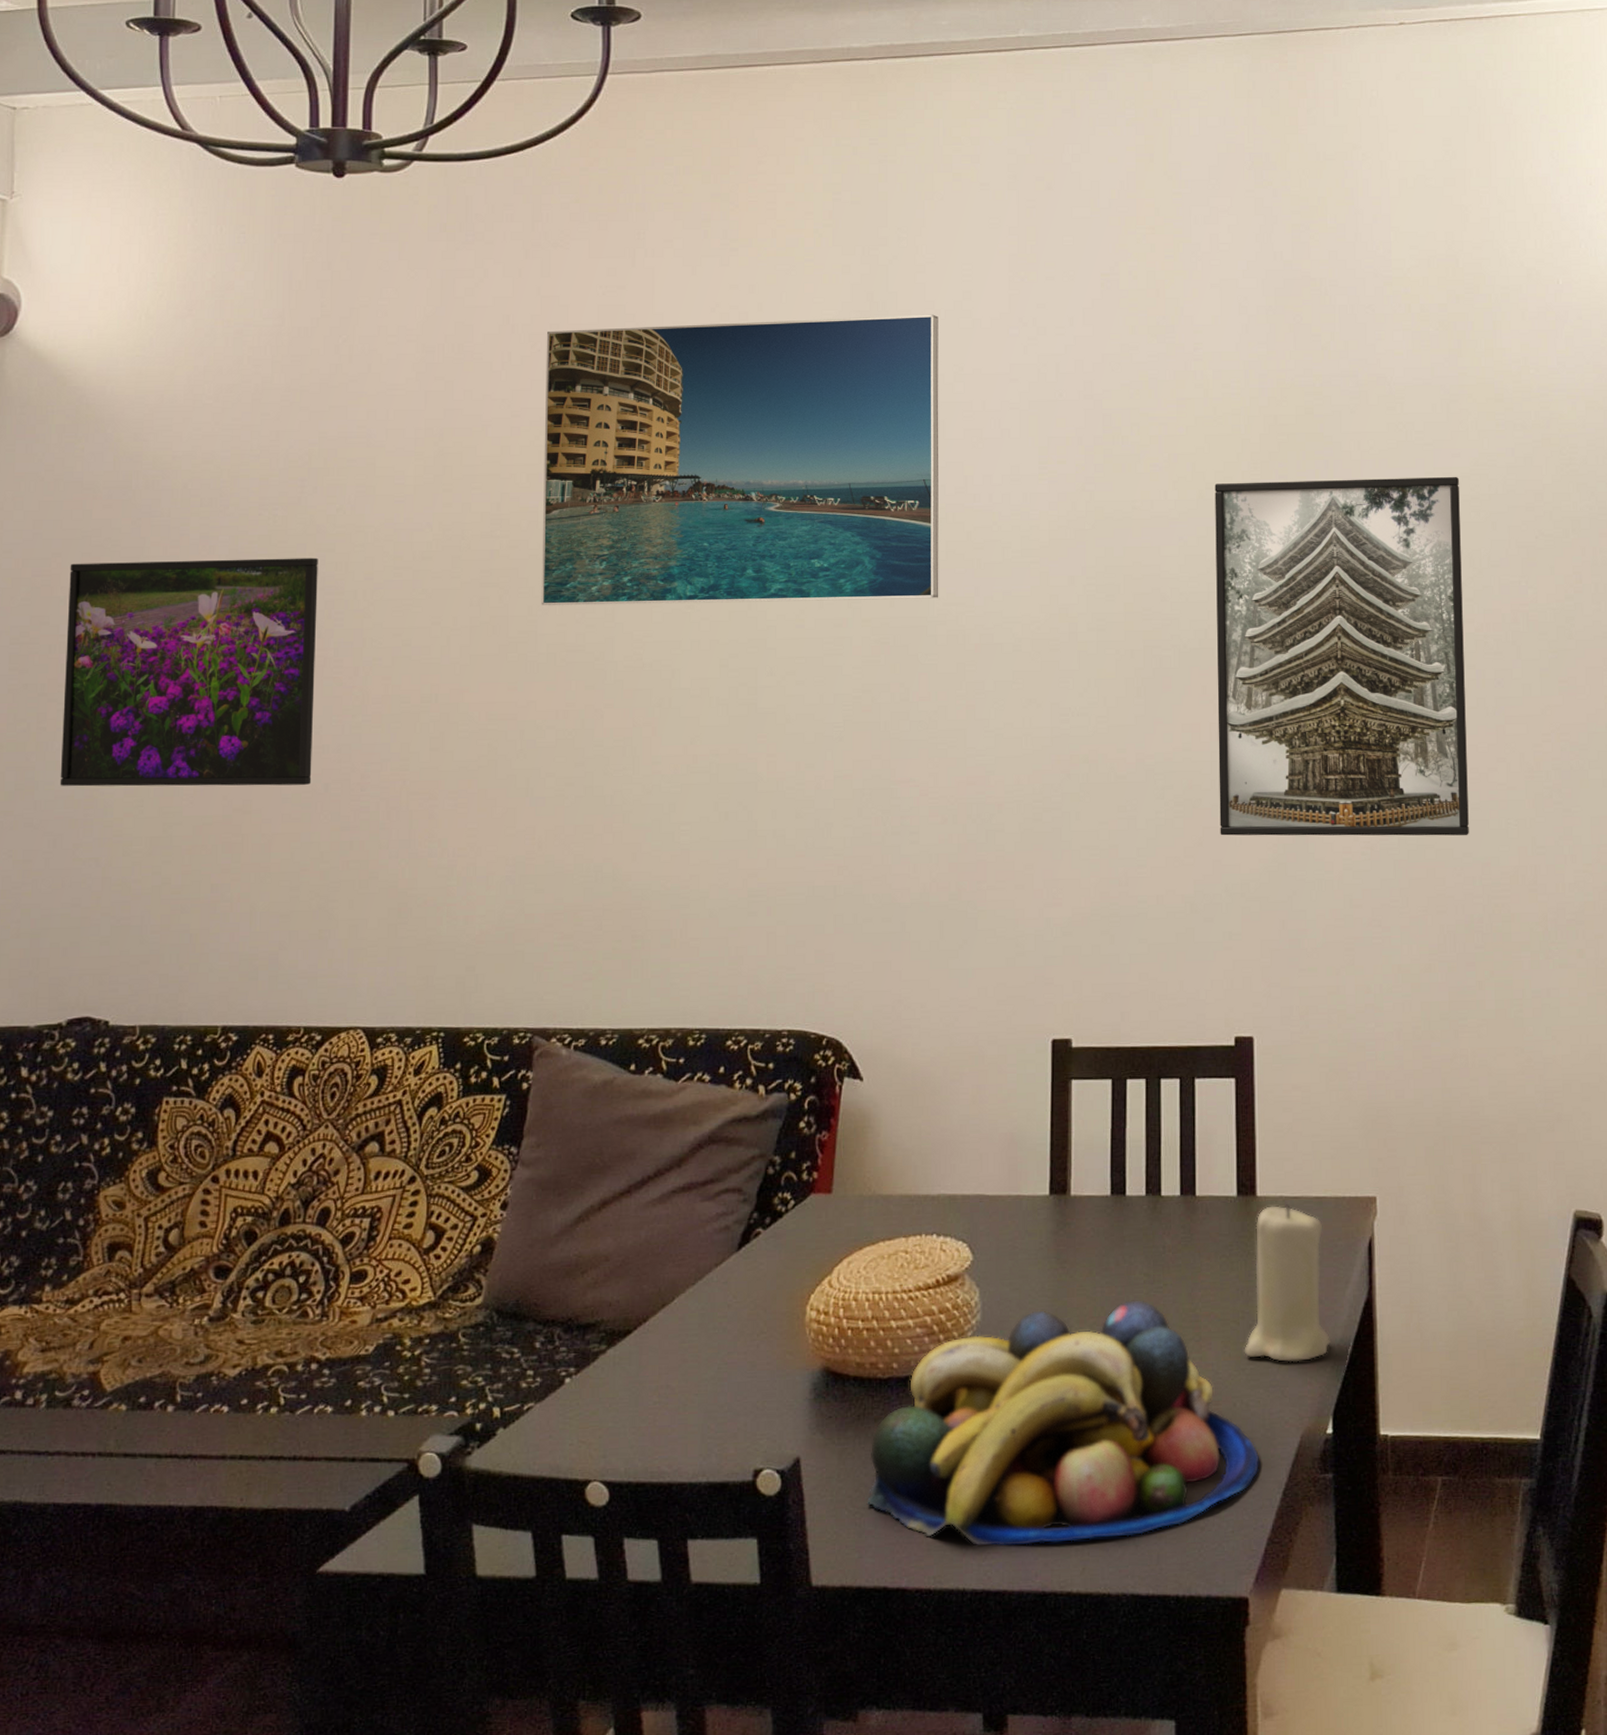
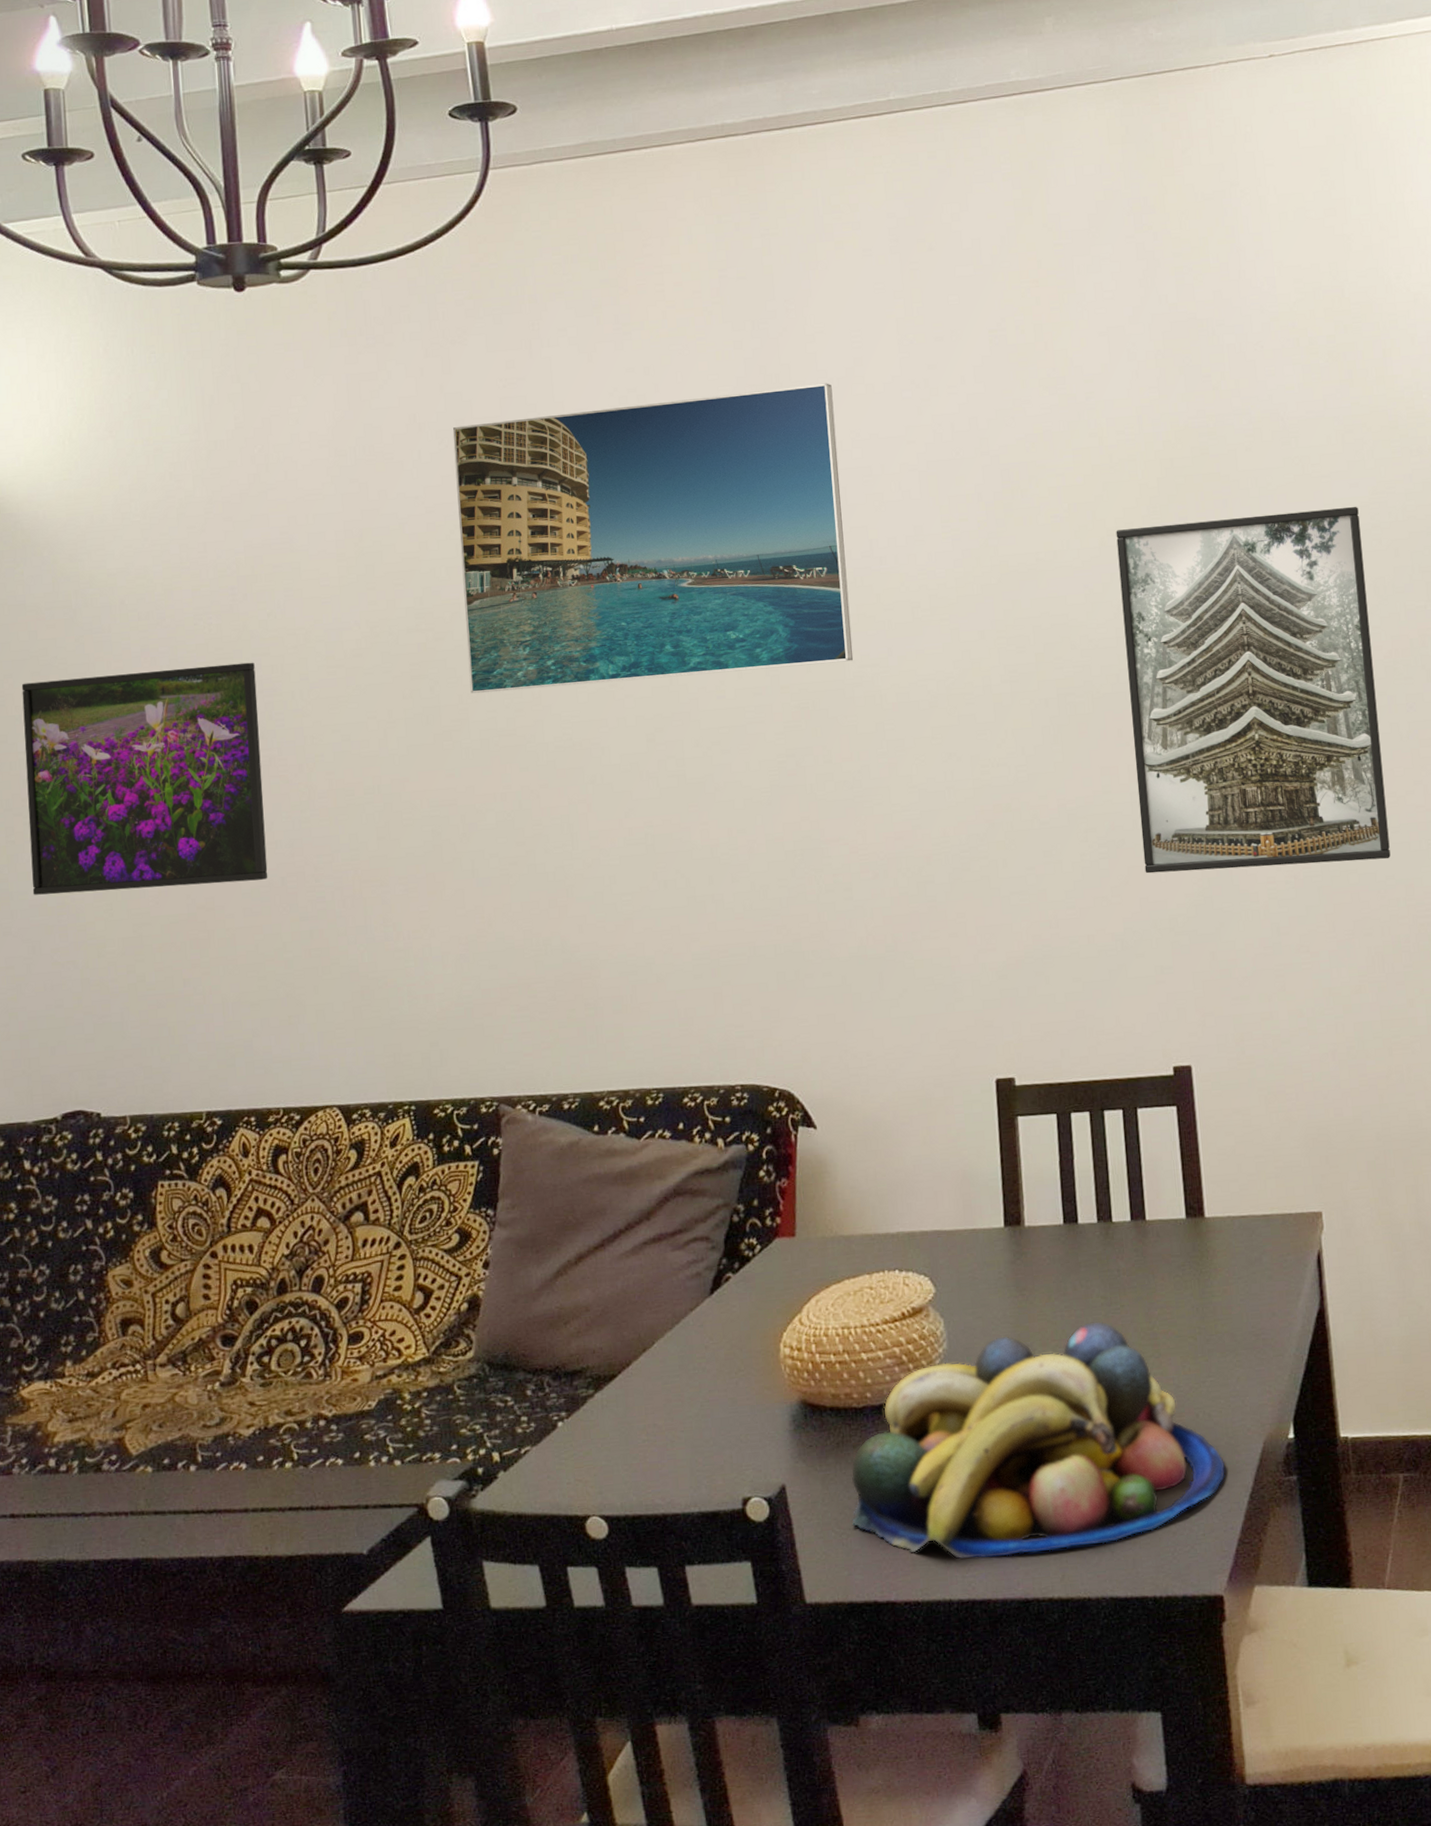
candle: present [1244,1203,1332,1362] -> none [1202,1222,1287,1373]

